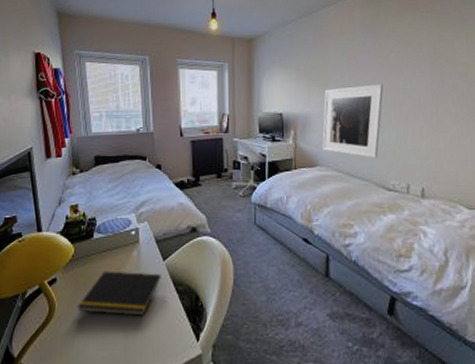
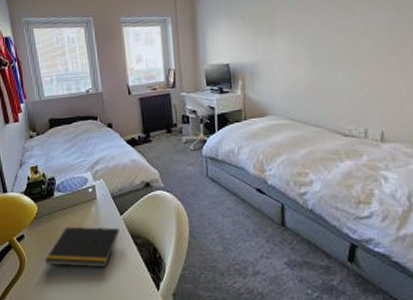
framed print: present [322,84,384,158] -> none [272,25,336,104]

